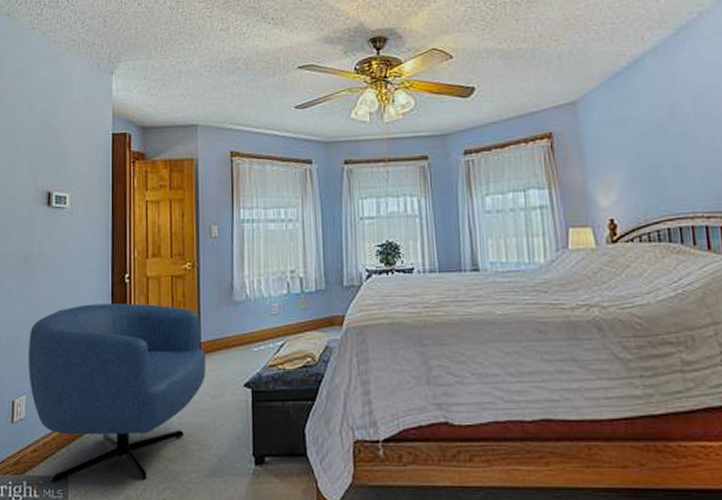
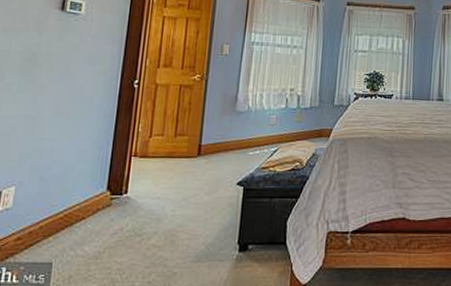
armchair: present [28,303,207,483] -> none [20,104,205,269]

